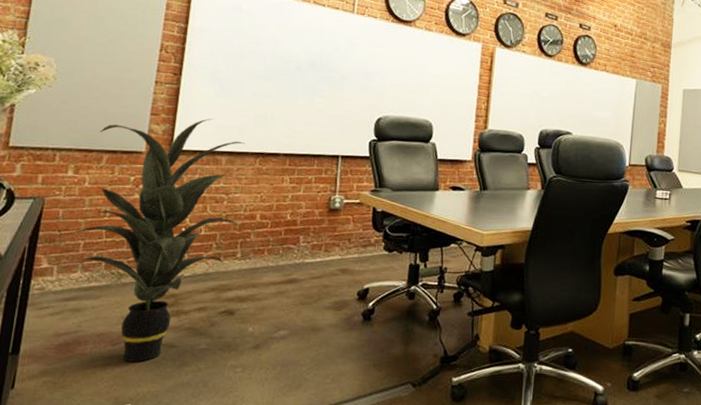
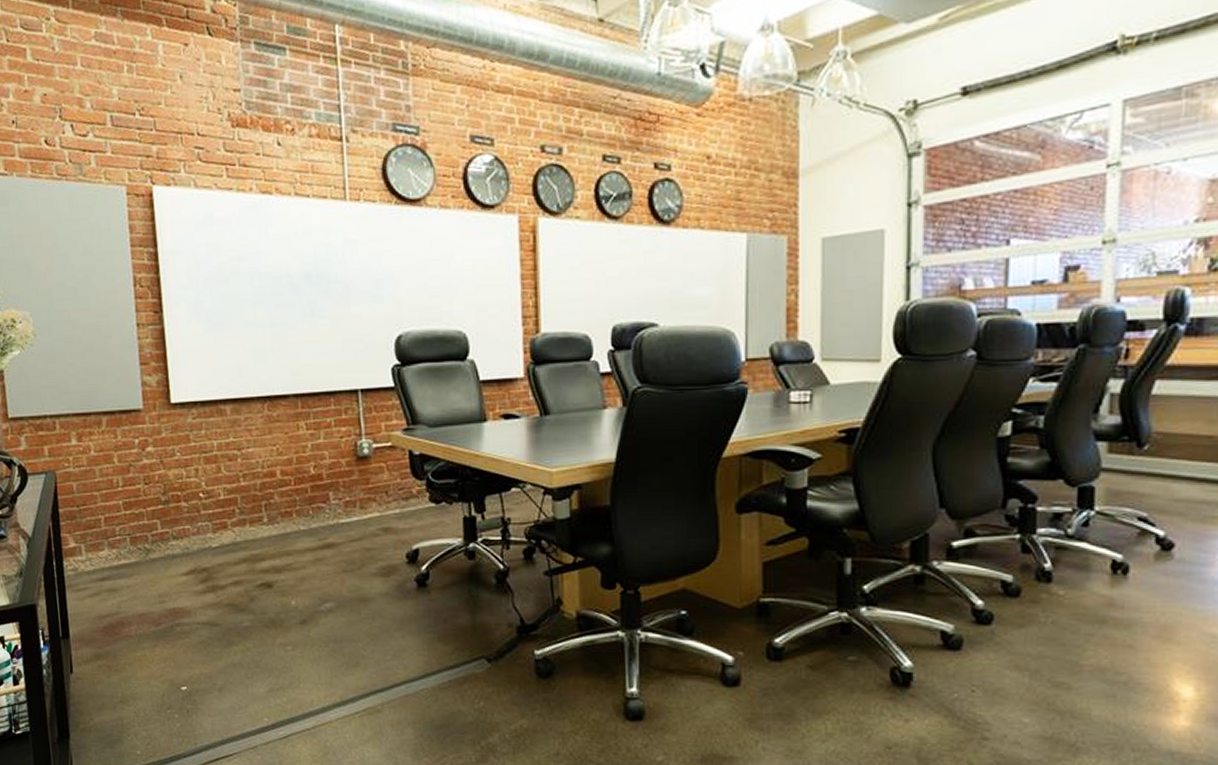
indoor plant: present [70,118,245,362] -> none [88,361,263,643]

